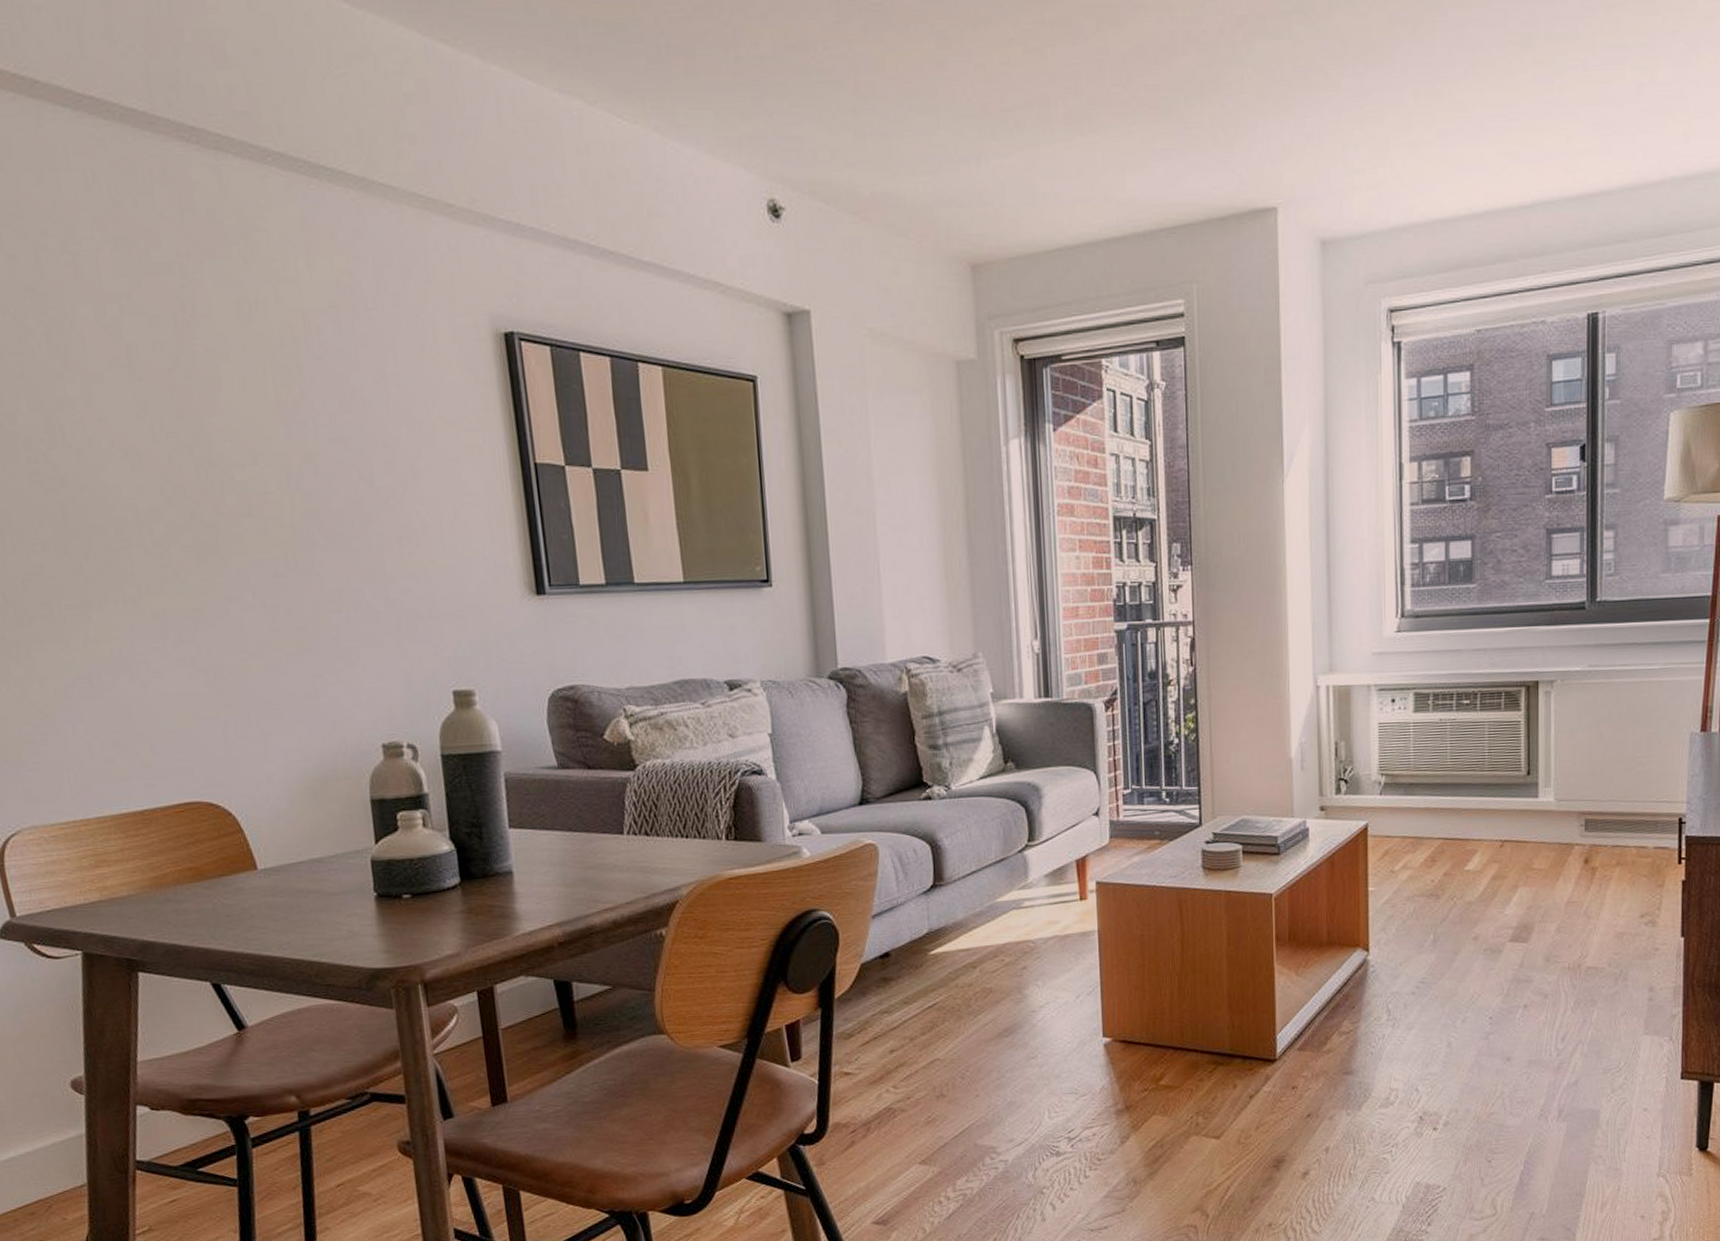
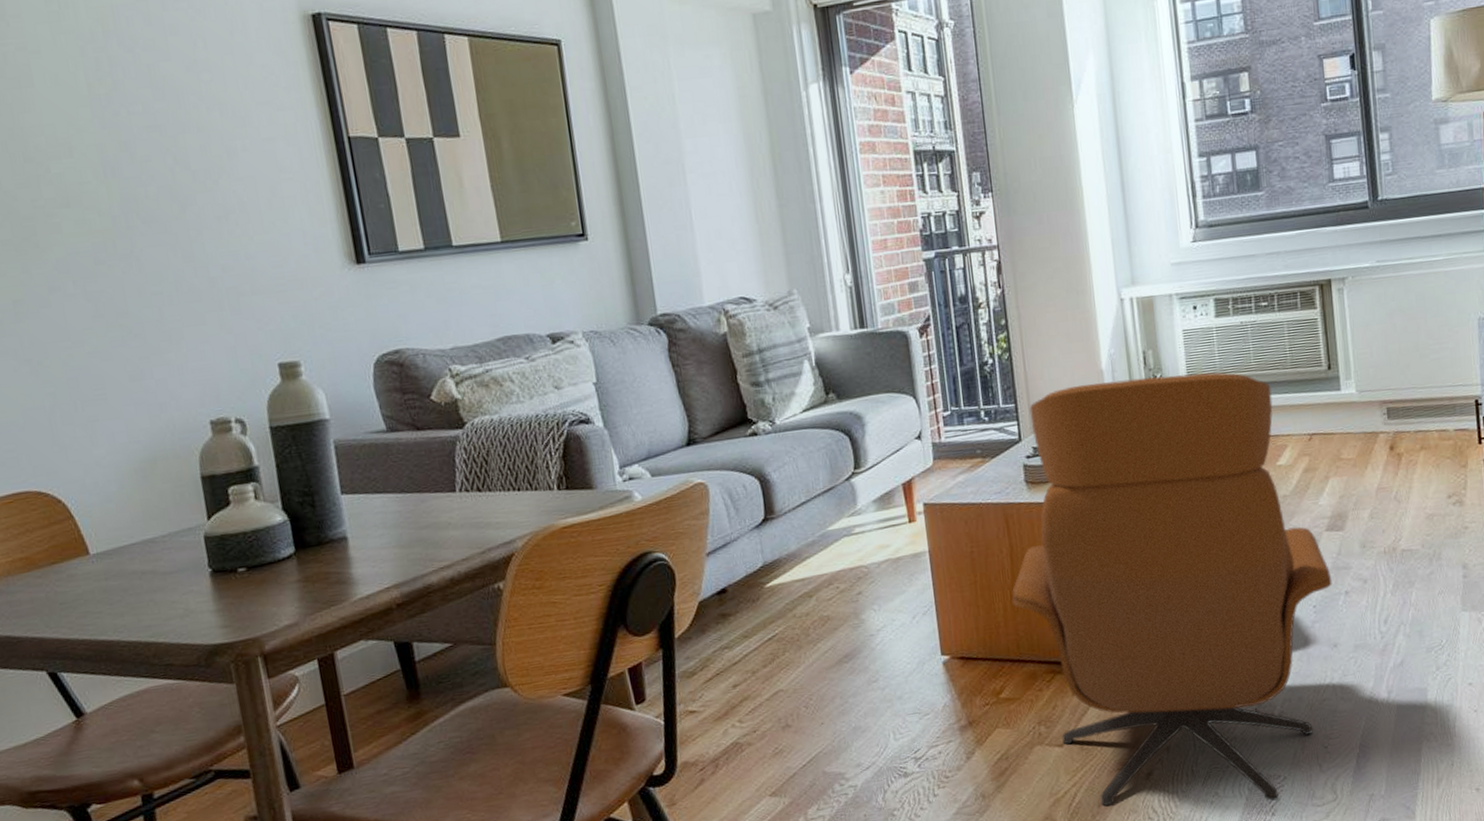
lounge chair: none [1179,768,1511,1211] -> present [1011,372,1332,806]

